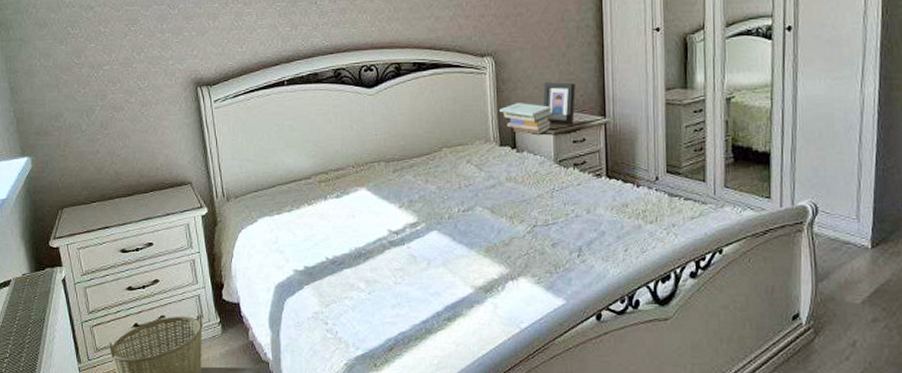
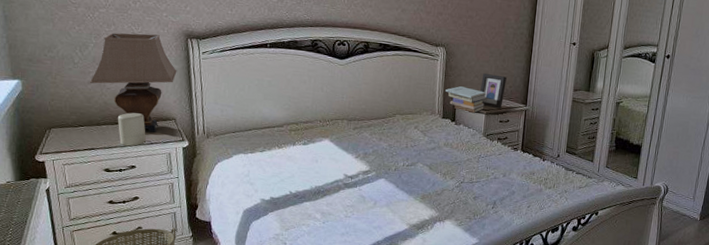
table lamp: none [98,87,189,201] -> present [89,32,177,132]
candle: none [130,180,163,221] -> present [117,112,147,147]

